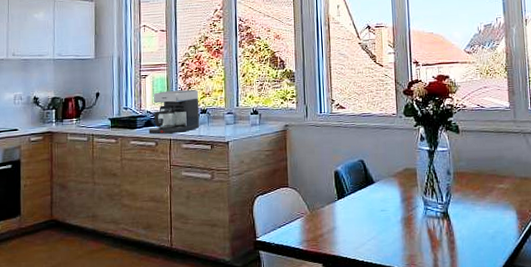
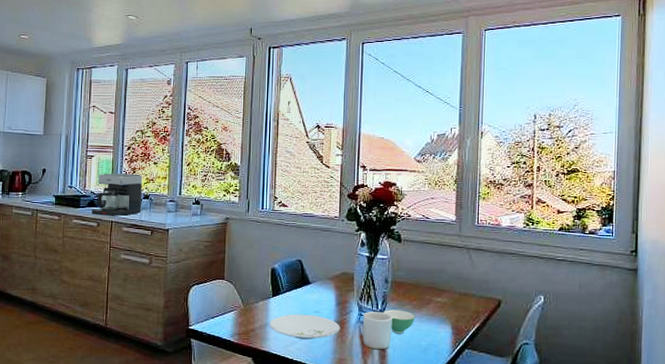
plate: none [337,214,408,240] -> present [269,314,340,340]
mug: none [428,203,459,243] -> present [362,311,392,350]
bowl: none [447,200,481,224] -> present [382,309,416,334]

